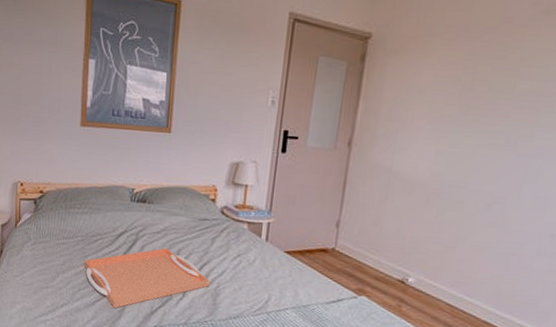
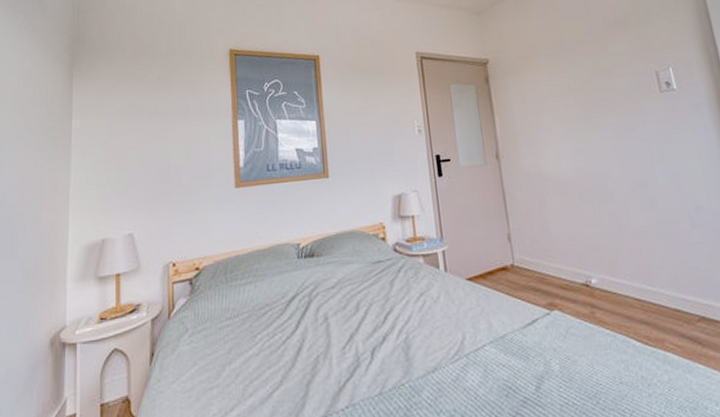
serving tray: present [83,247,210,309] -> none [253,303,398,396]

